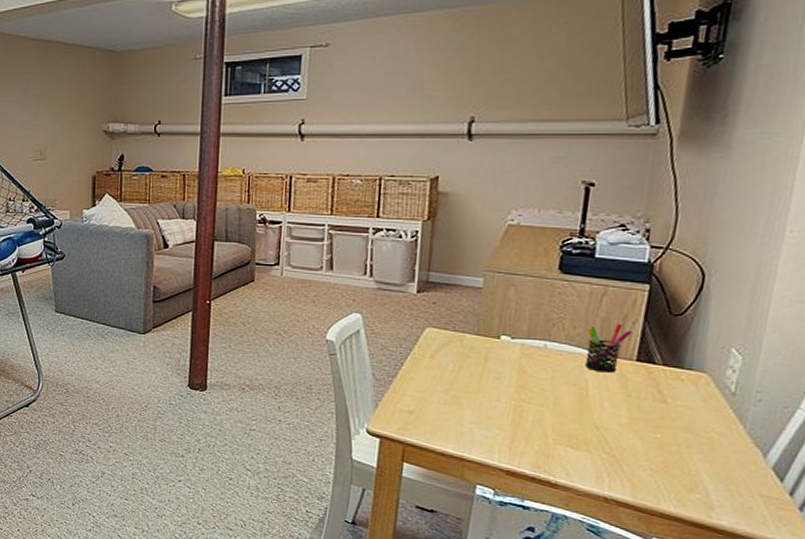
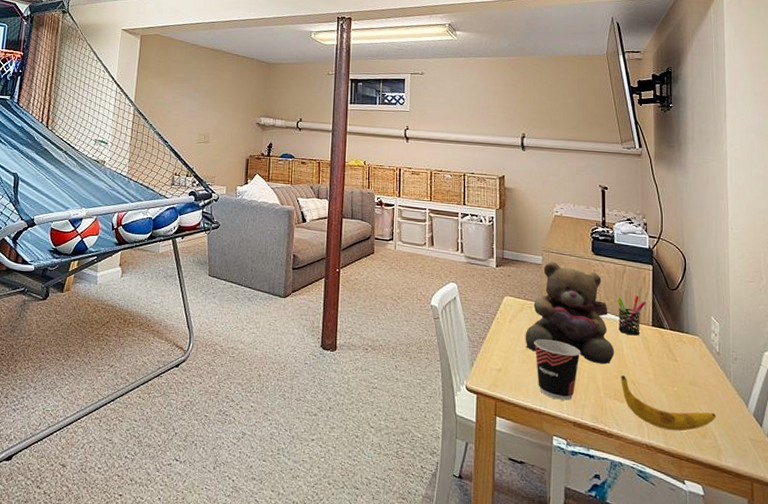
teddy bear: none [449,283,576,407] -> present [525,261,615,365]
cup: none [461,377,527,447] -> present [534,339,581,401]
banana: none [579,418,714,484] -> present [621,374,716,431]

